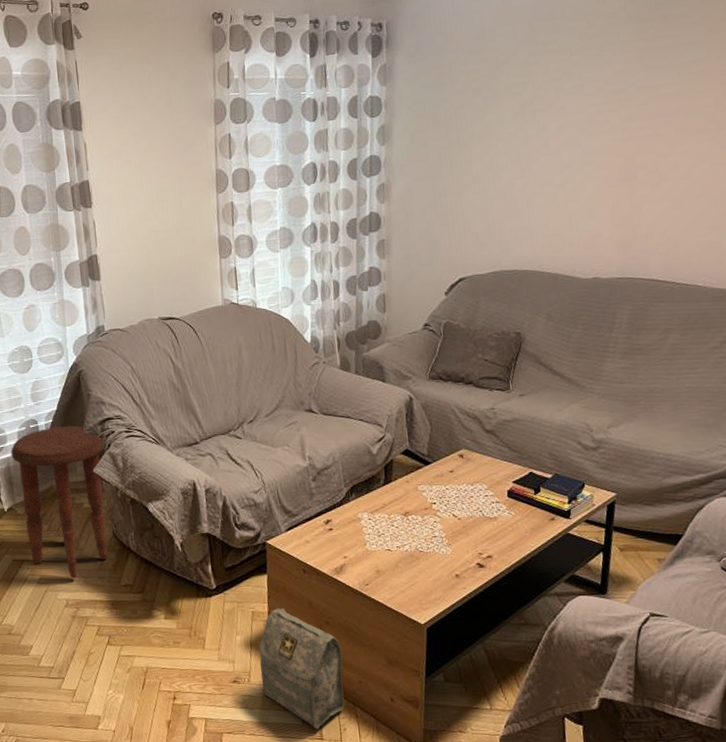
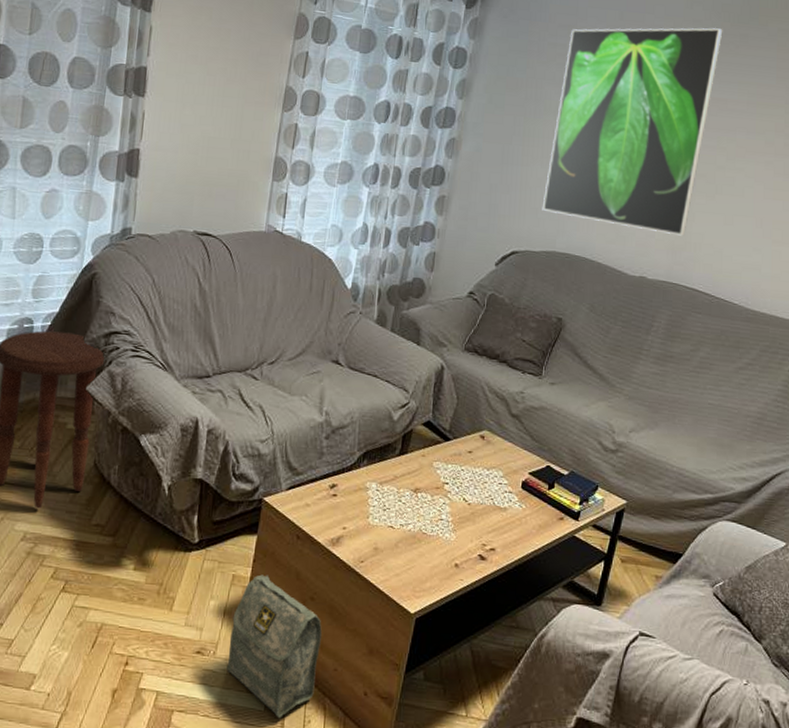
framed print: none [481,15,641,234] -> present [542,28,723,236]

